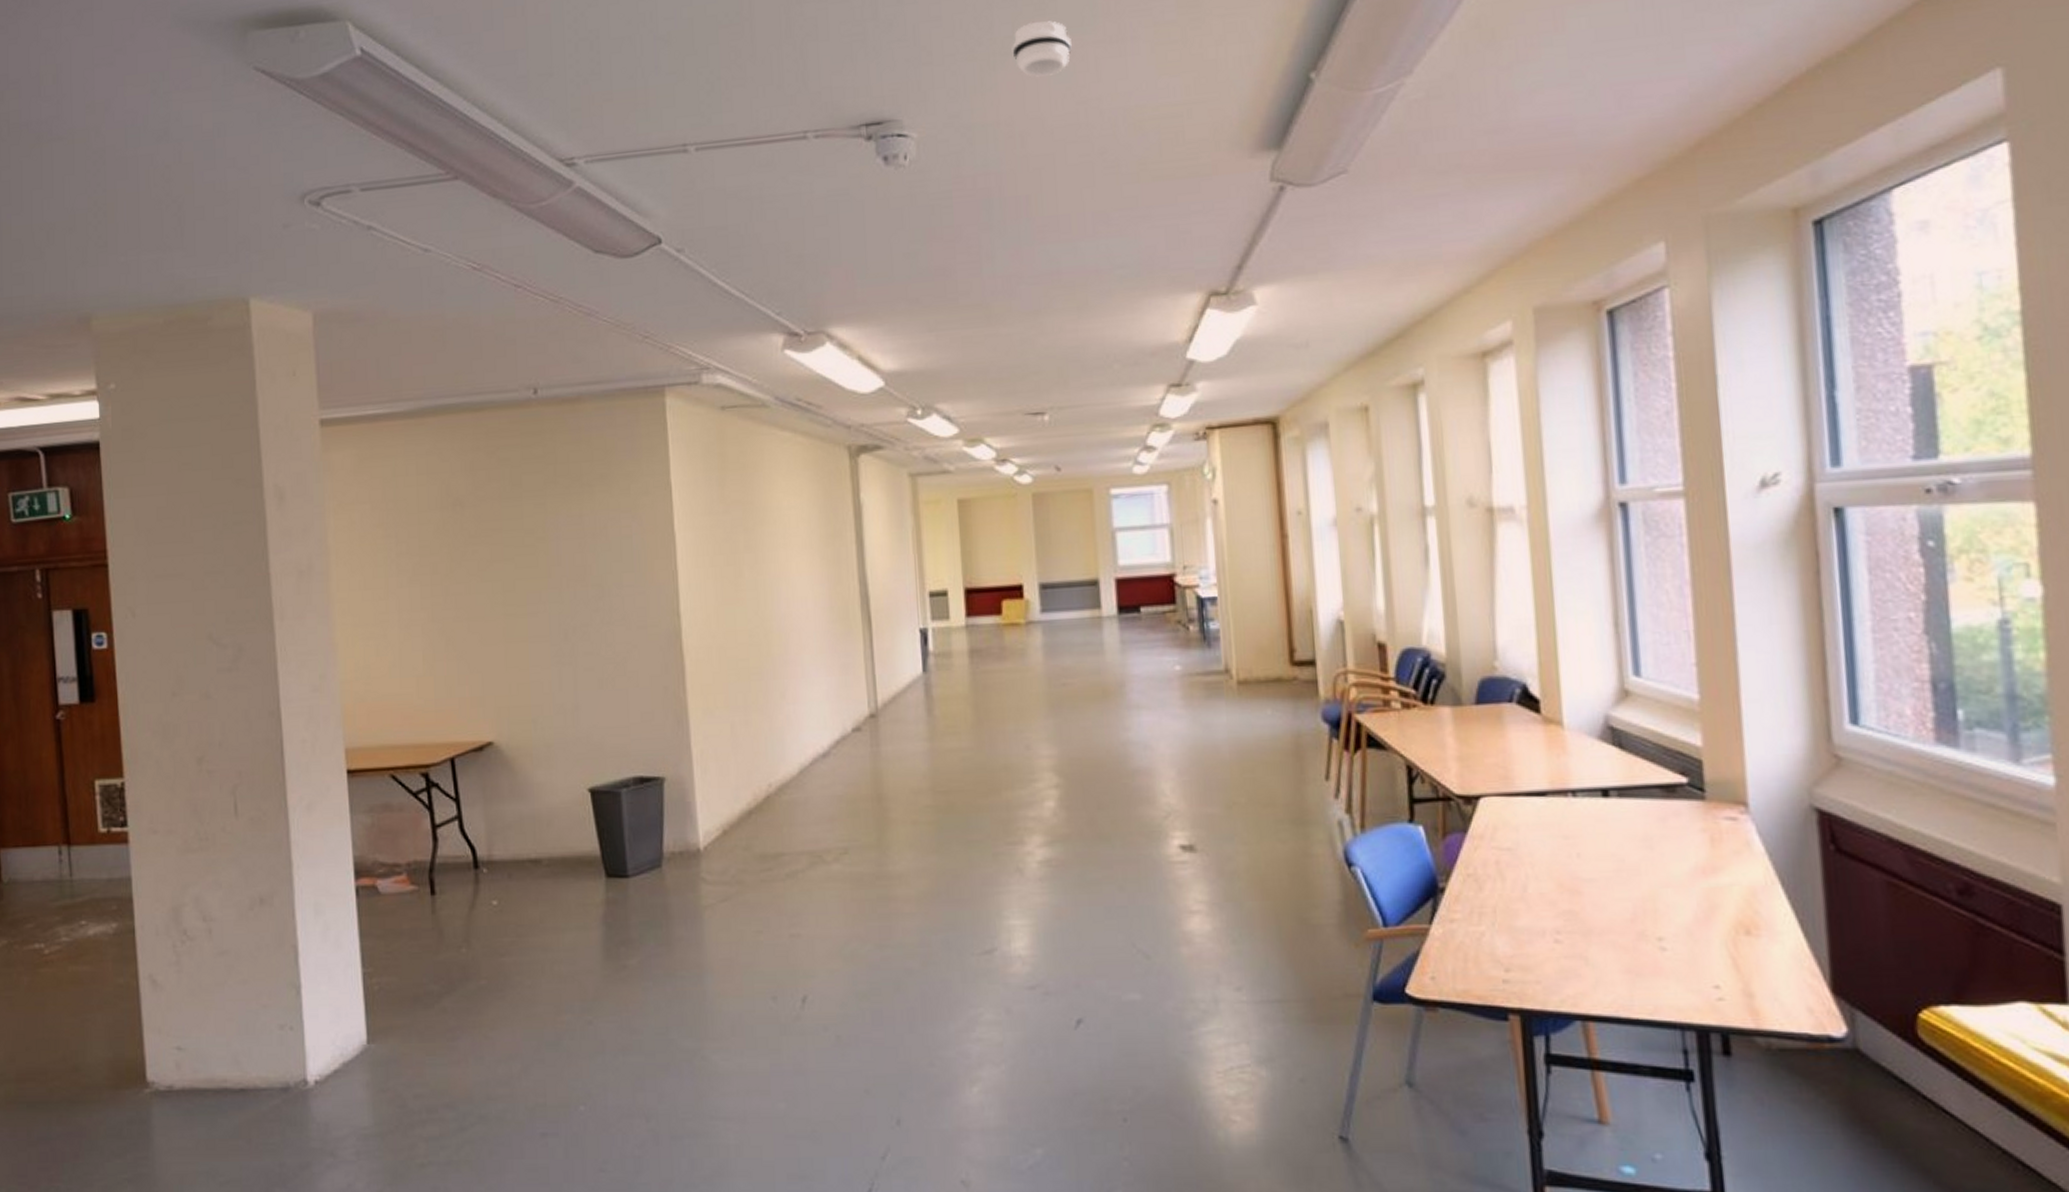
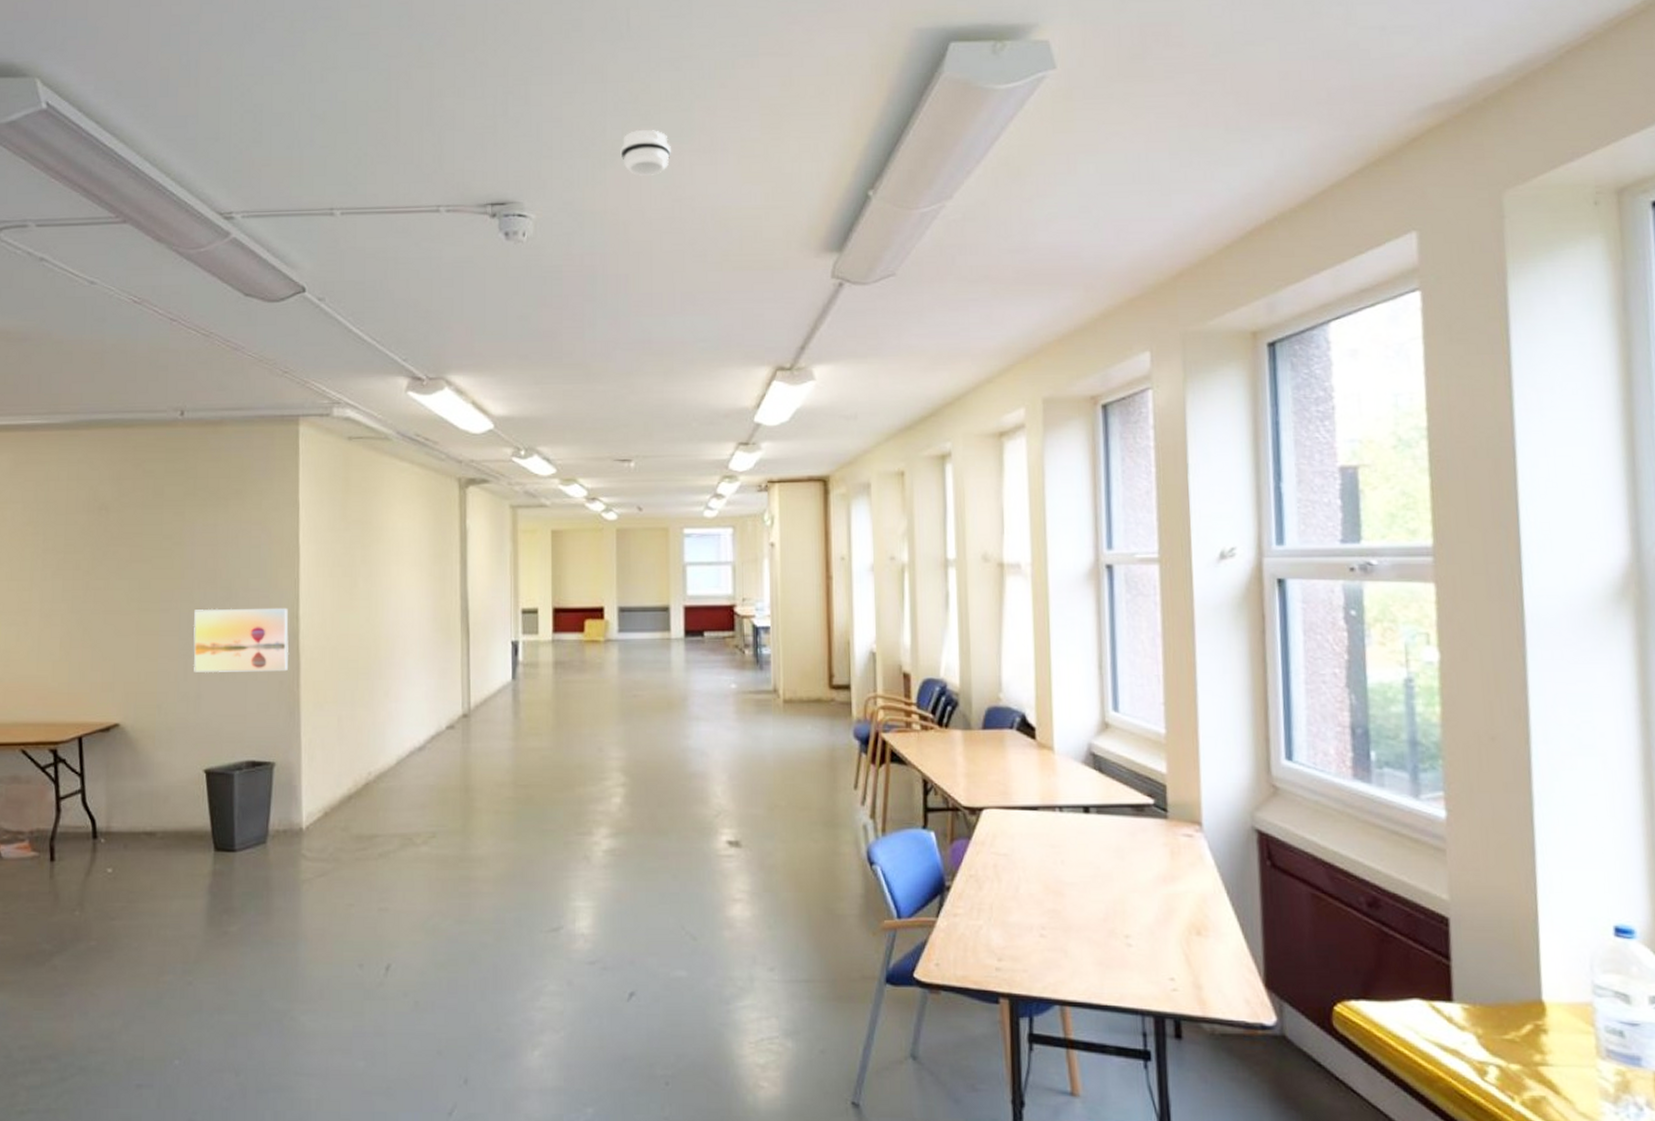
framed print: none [565,604,672,682] -> present [193,607,289,673]

